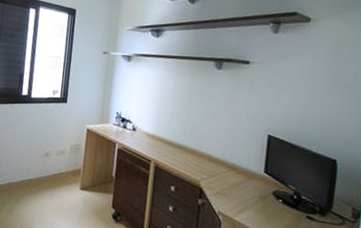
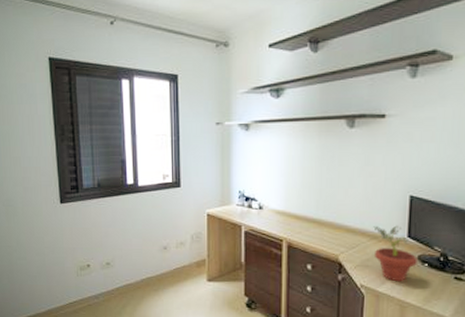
potted plant: none [233,158,273,214] -> present [373,225,417,282]

